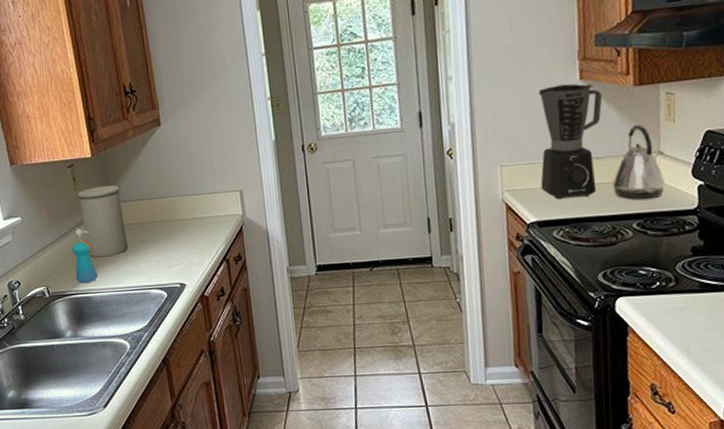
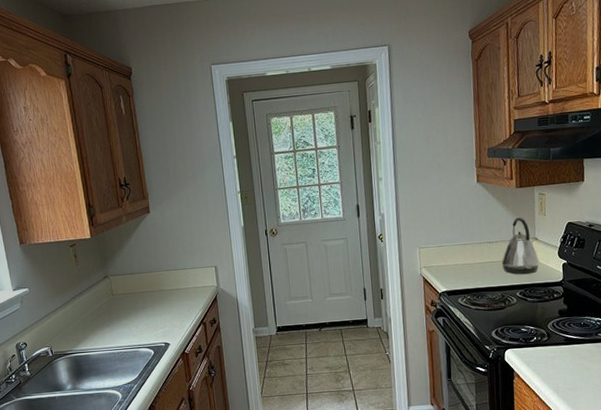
soap dispenser: present [71,229,98,284] -> none [72,298,95,344]
canister: present [78,185,128,258] -> none [79,262,121,322]
blender: present [538,83,603,200] -> none [446,185,494,274]

